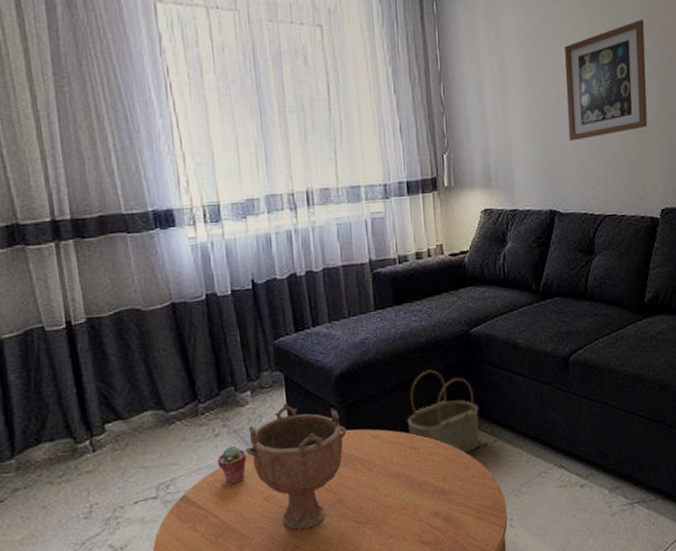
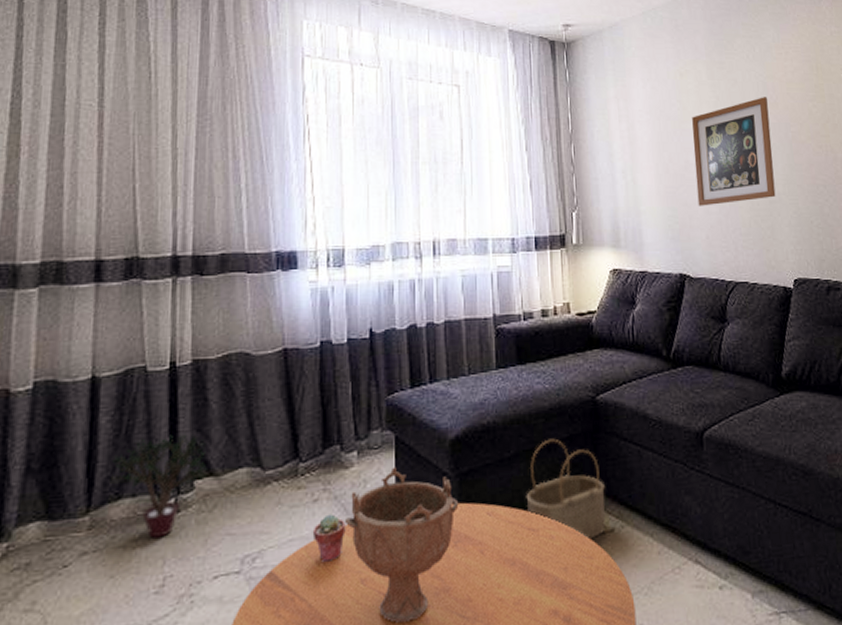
potted plant: none [28,383,115,475] -> present [113,432,207,539]

